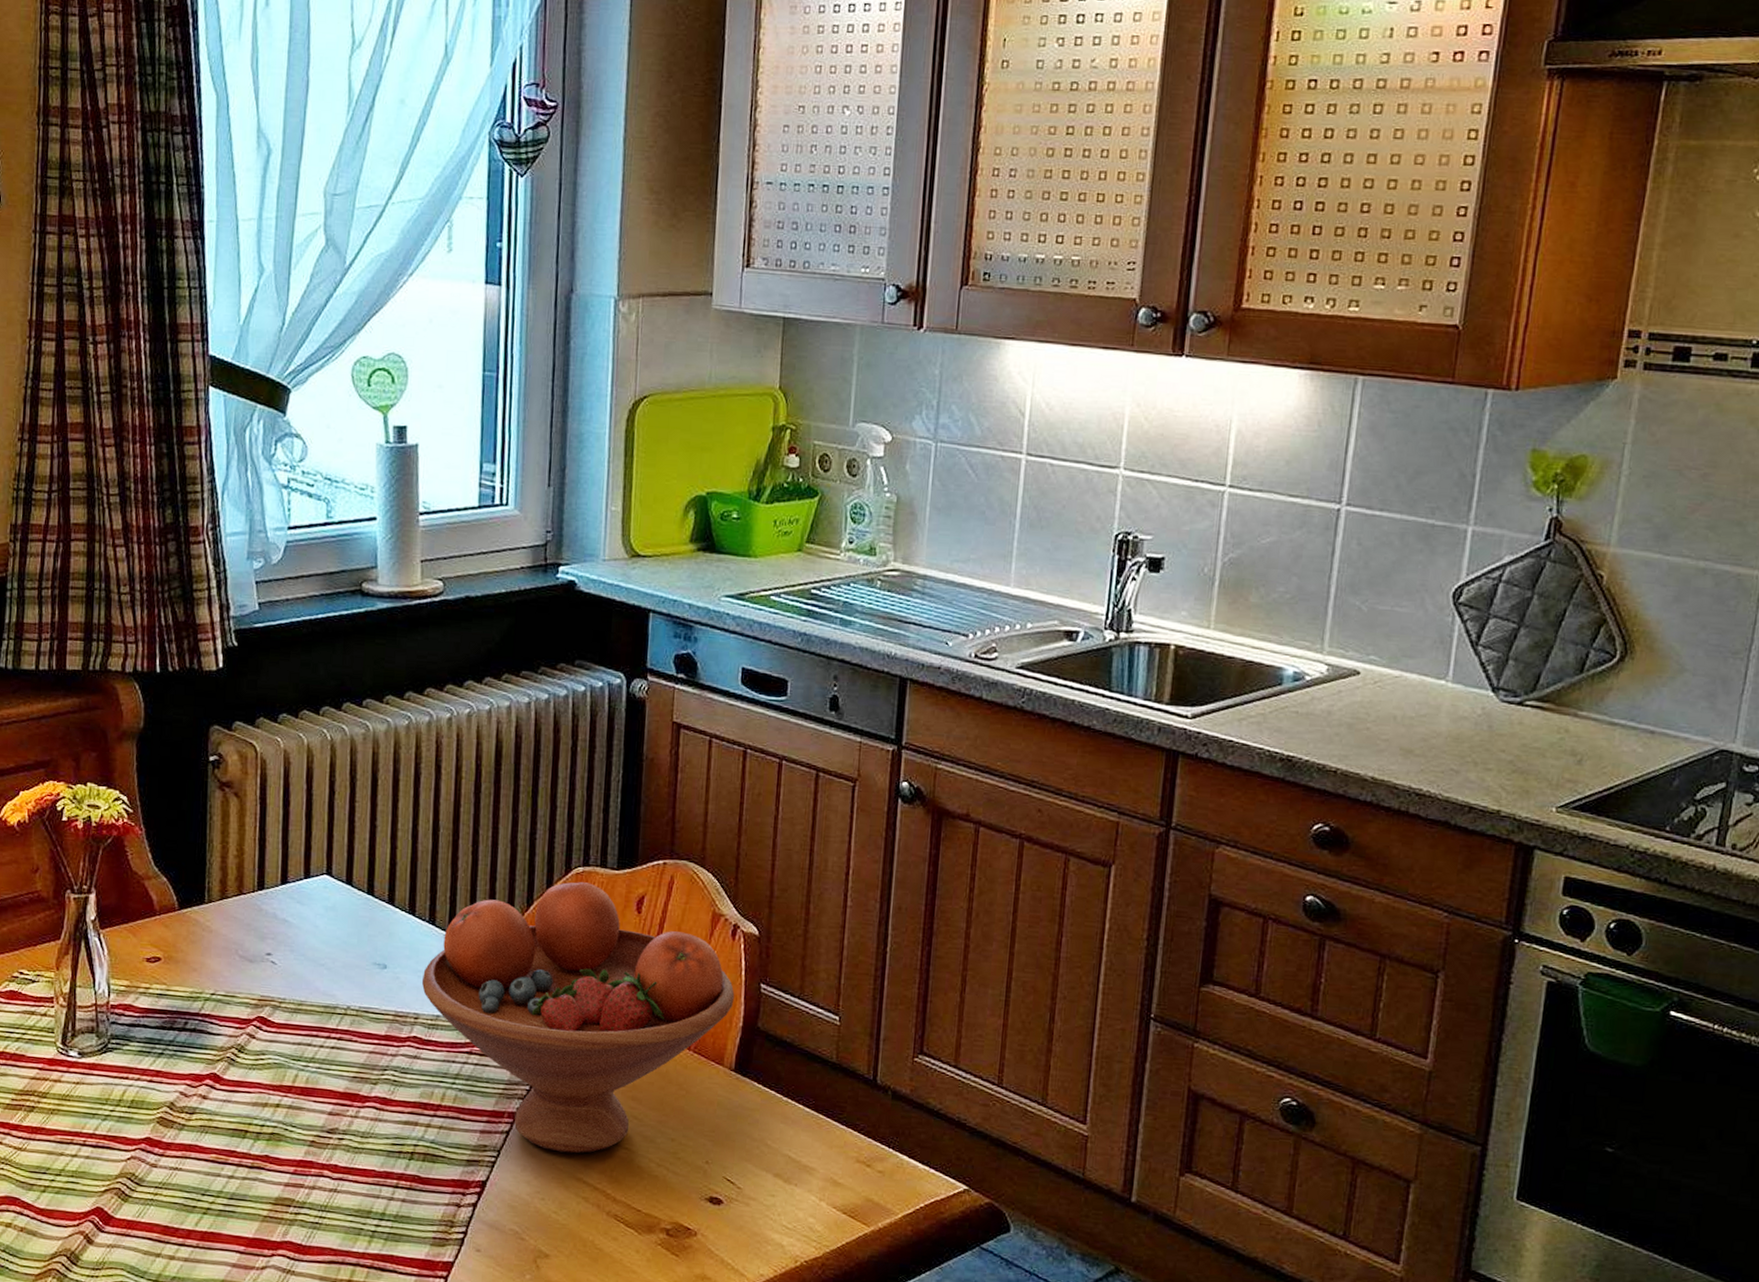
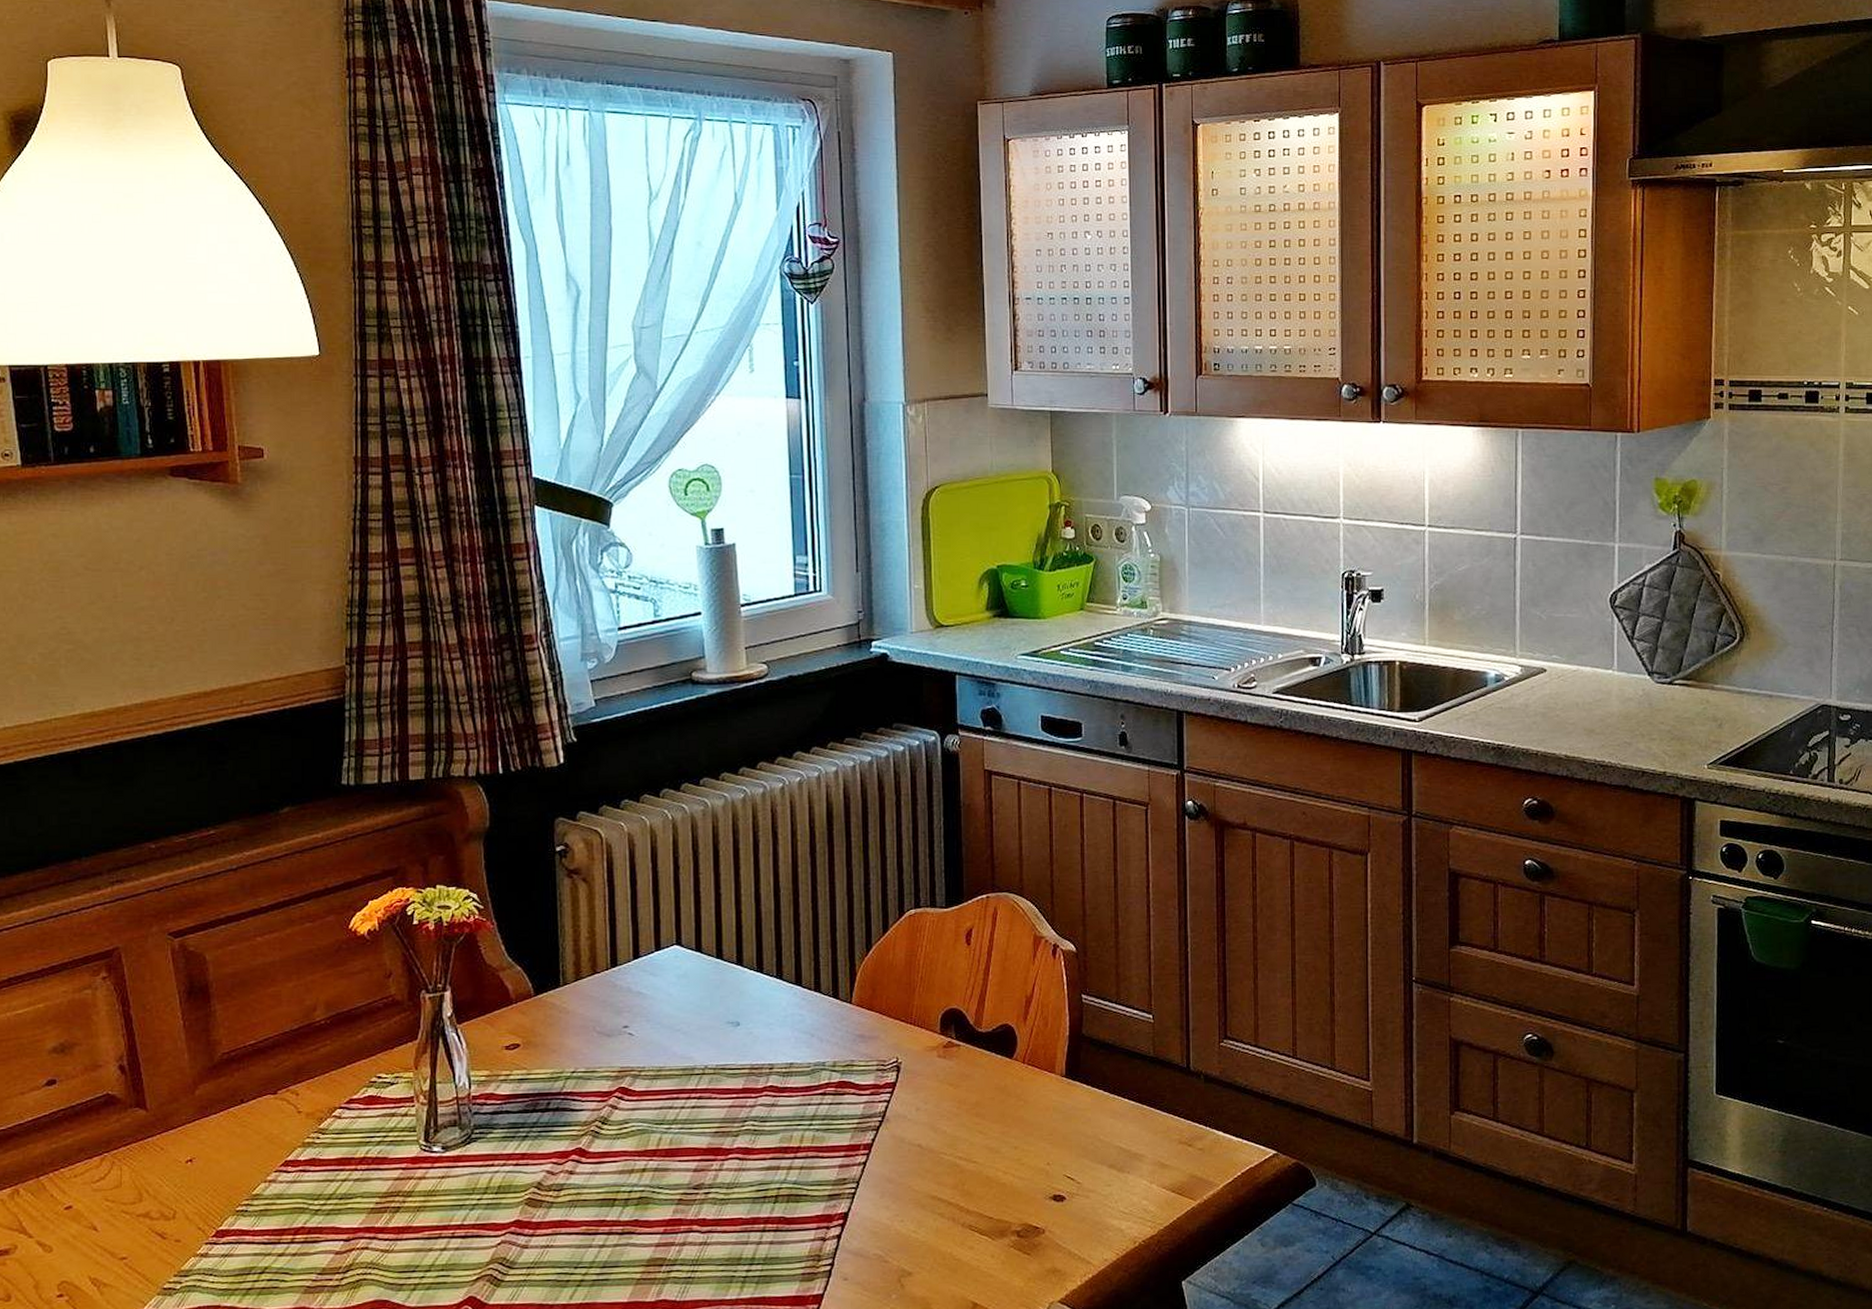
fruit bowl: present [421,882,735,1154] -> none [773,923,1060,1175]

